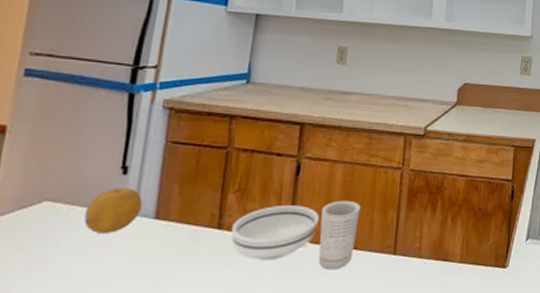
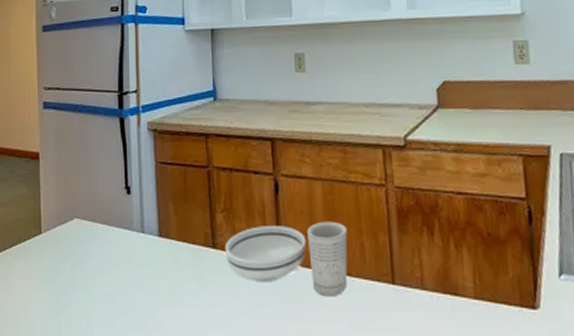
fruit: present [83,188,143,233] -> none [104,207,148,249]

